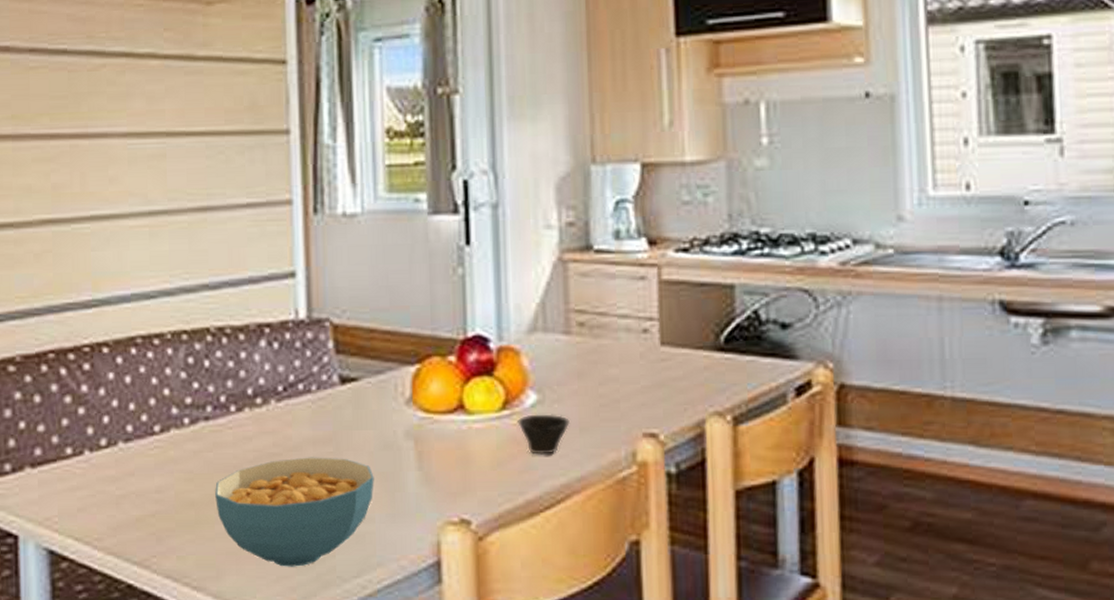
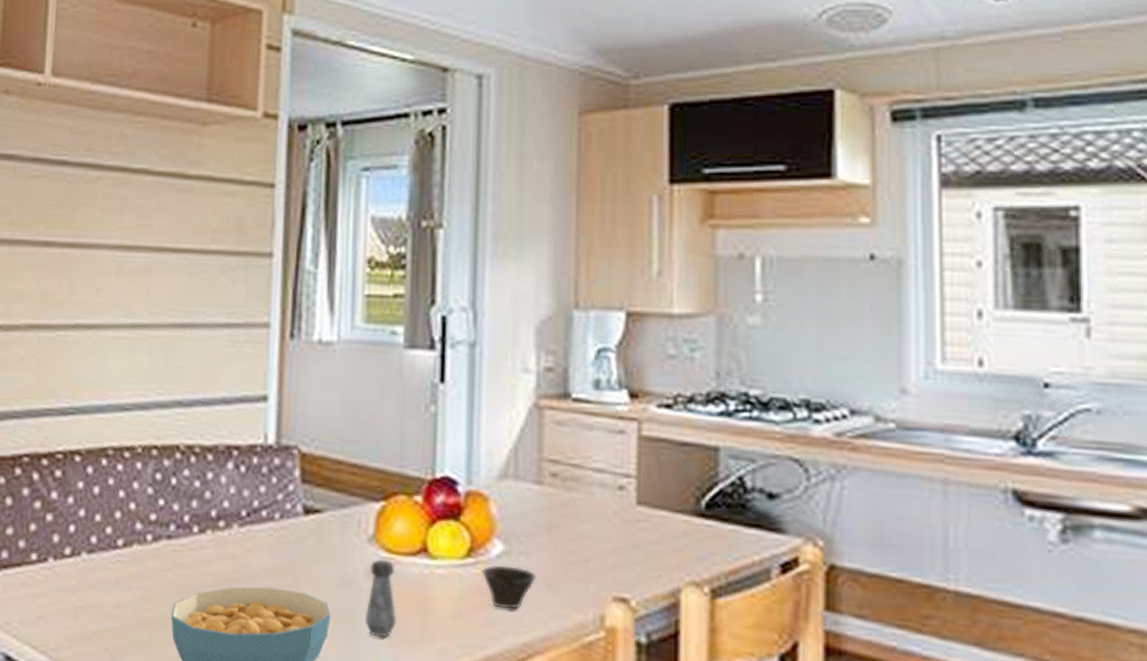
salt shaker: none [407,419,439,494] -> present [364,559,397,638]

